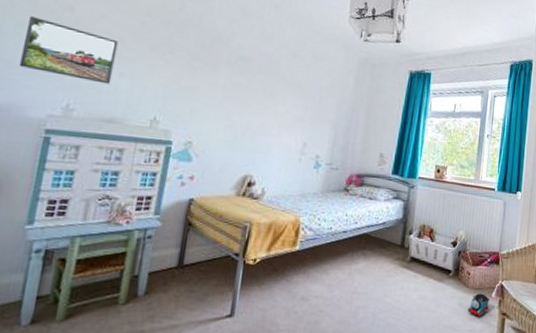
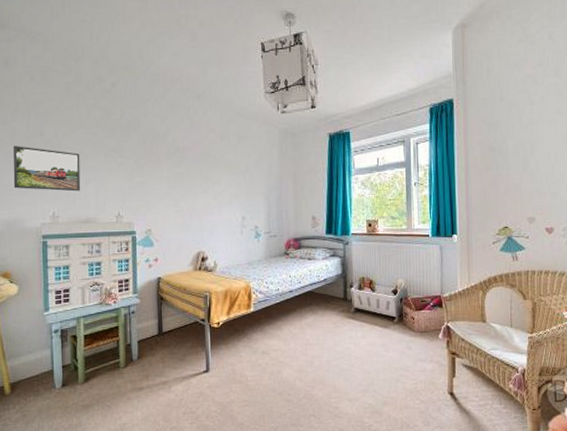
toy train: present [468,293,490,317] -> none [416,336,438,358]

